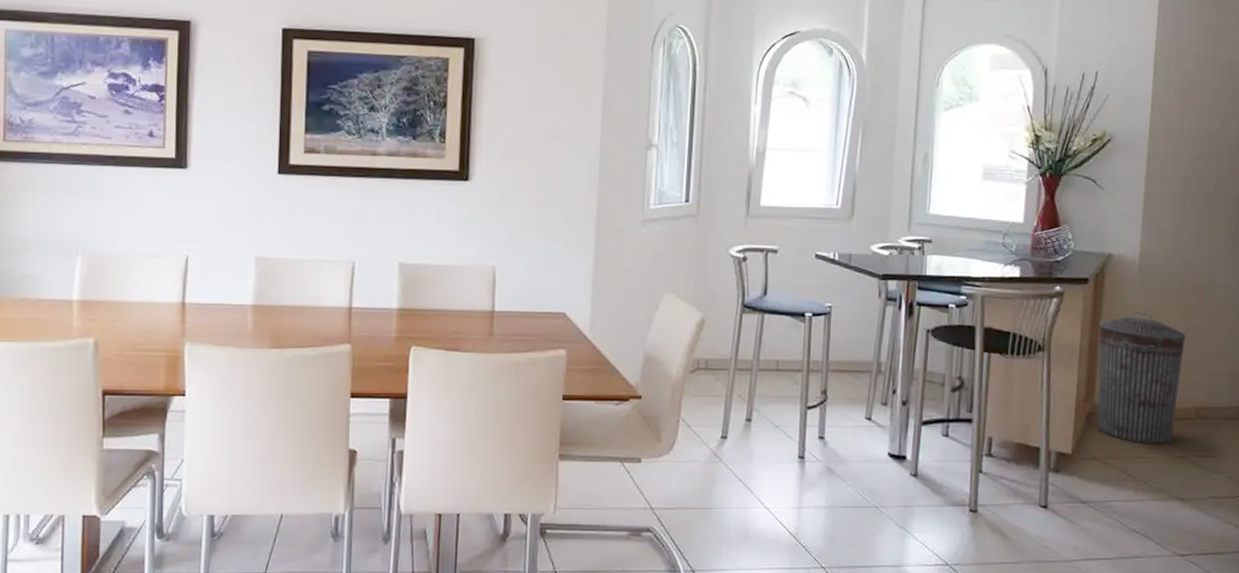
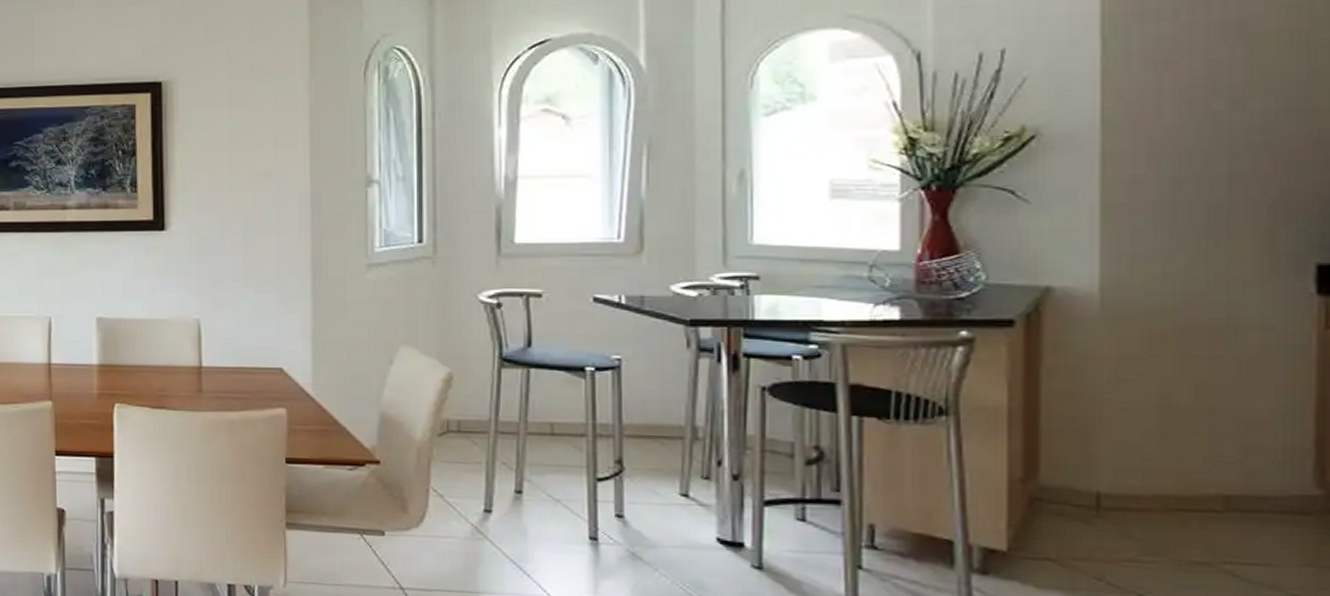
trash can: present [1097,312,1186,445] -> none [1037,363,1194,545]

